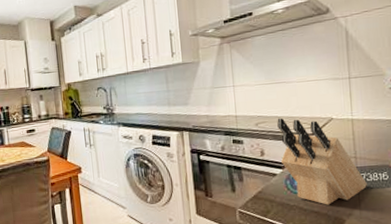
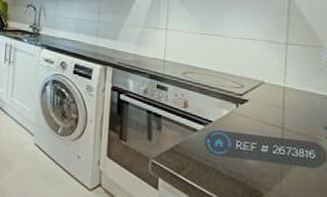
knife block: present [277,117,367,205] -> none [203,71,292,174]

